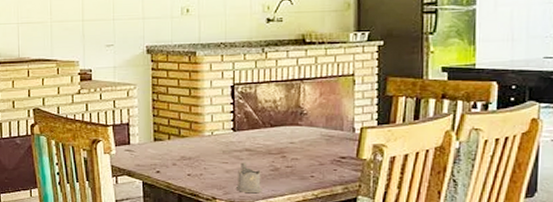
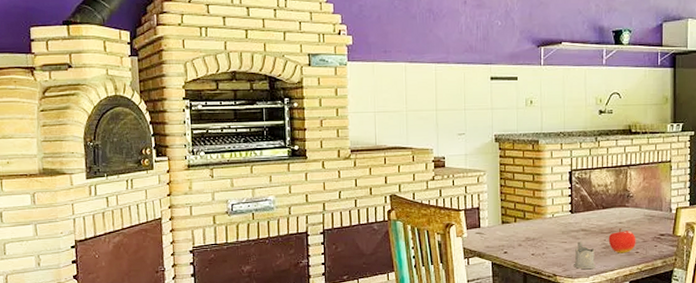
fruit: none [277,149,311,177] -> present [608,228,636,254]

